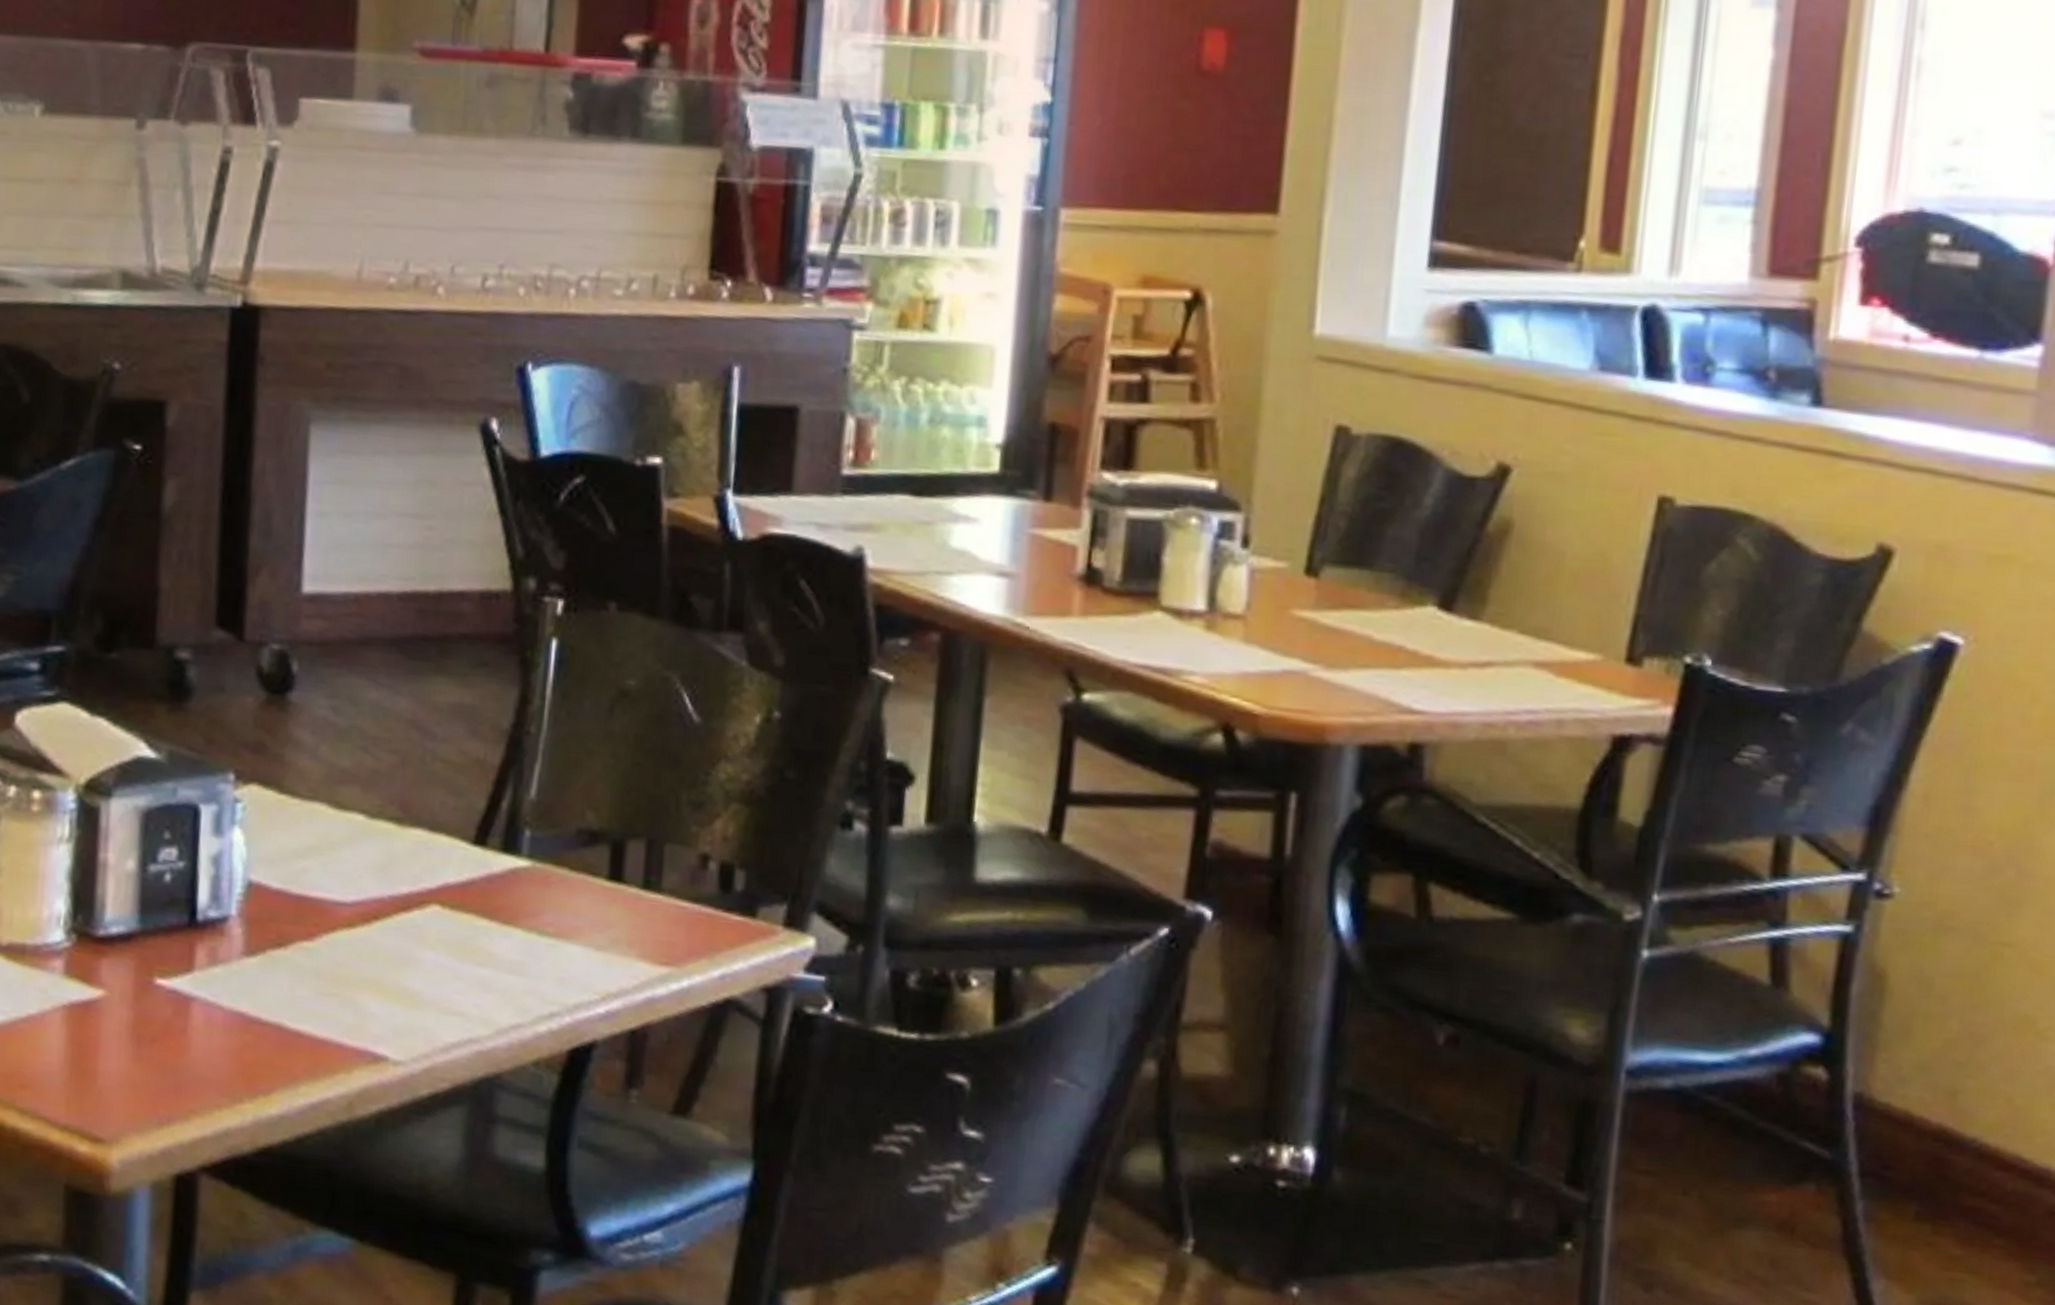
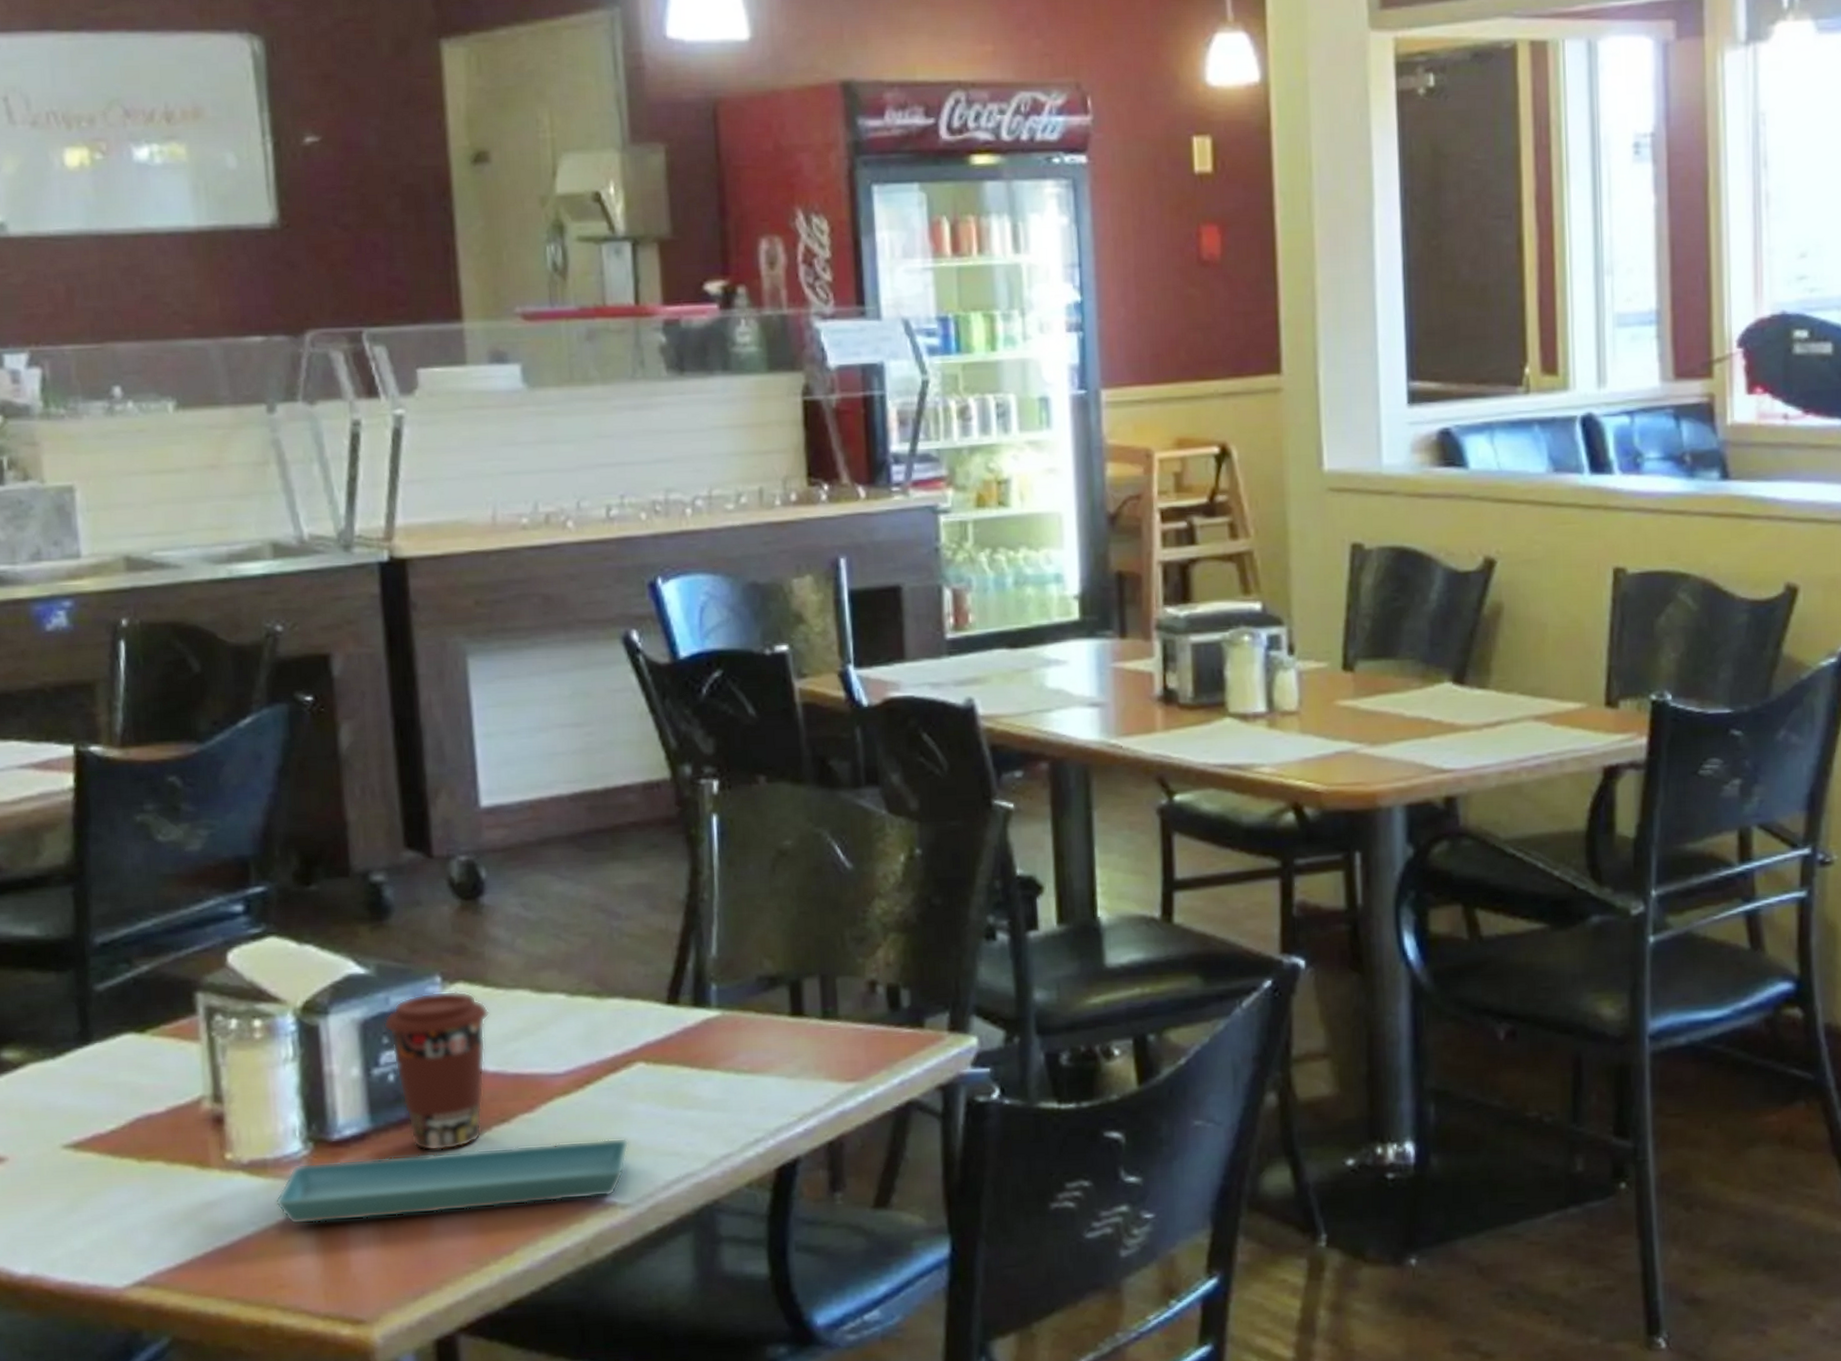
saucer: none [28,956,412,1049] -> present [275,1138,629,1225]
coffee cup: none [166,790,281,968] -> present [383,990,490,1151]

